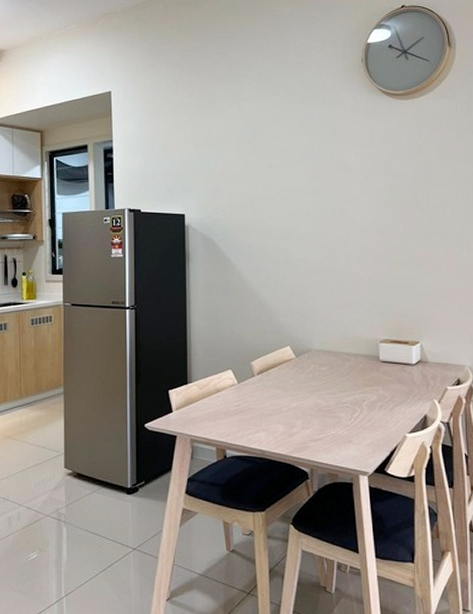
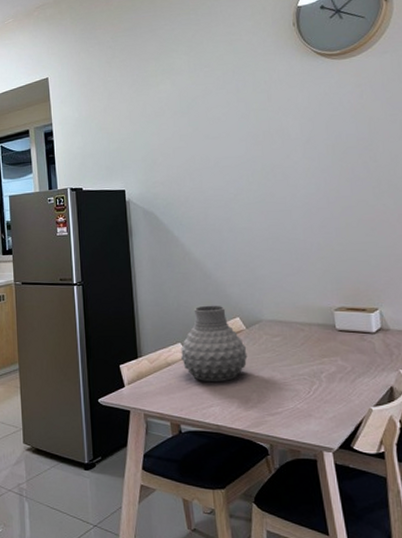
vase: none [230,333,295,409] -> present [180,305,248,382]

